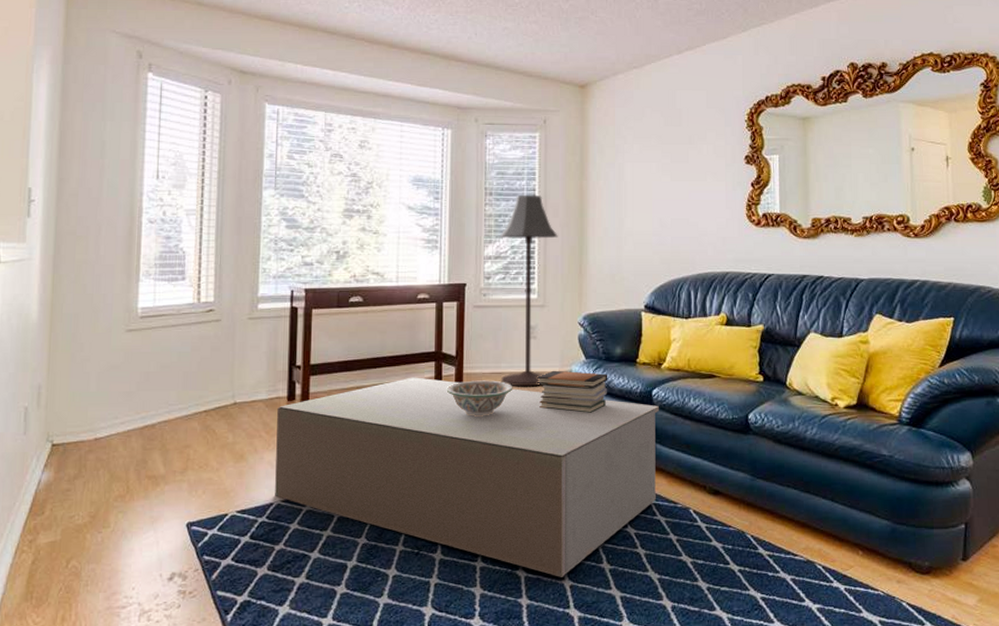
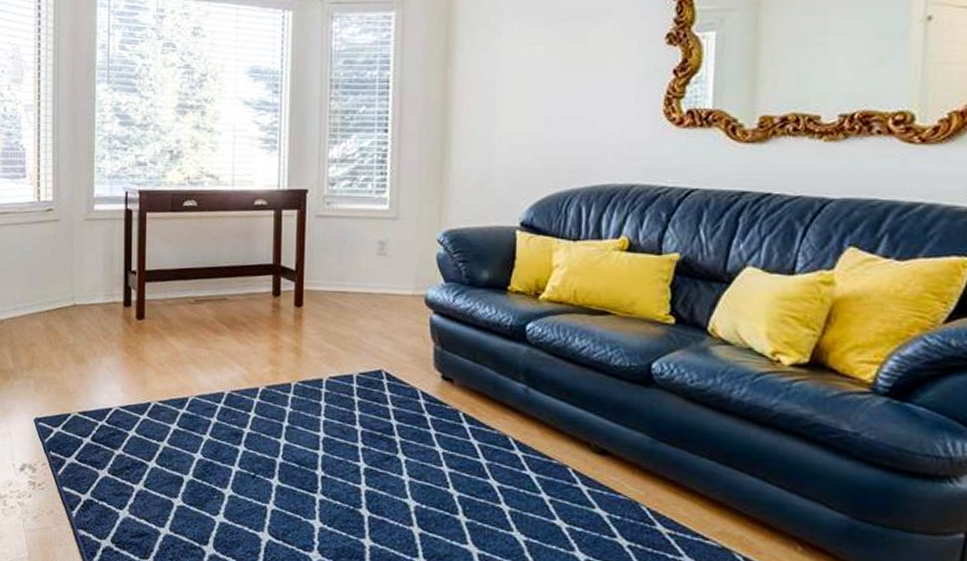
coffee table: present [275,377,659,577] -> none [113,290,534,523]
decorative bowl: present [446,380,513,417] -> none [285,298,359,339]
floor lamp: present [499,194,558,387] -> none [346,87,415,310]
book stack: present [537,370,608,413] -> none [387,293,472,345]

